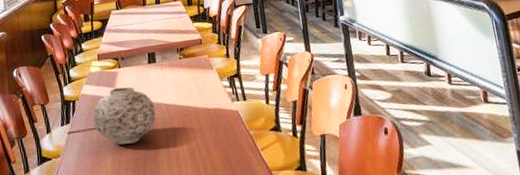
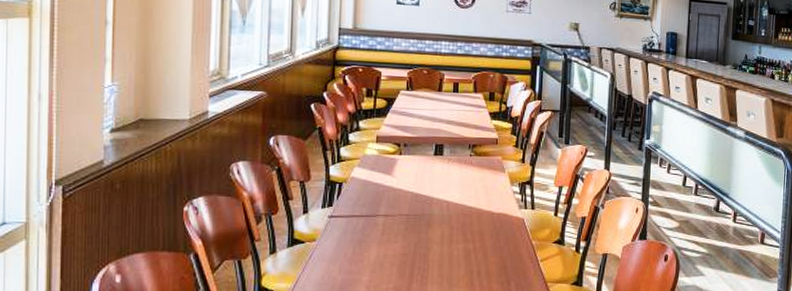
vase: present [93,87,157,145] -> none [361,175,435,237]

